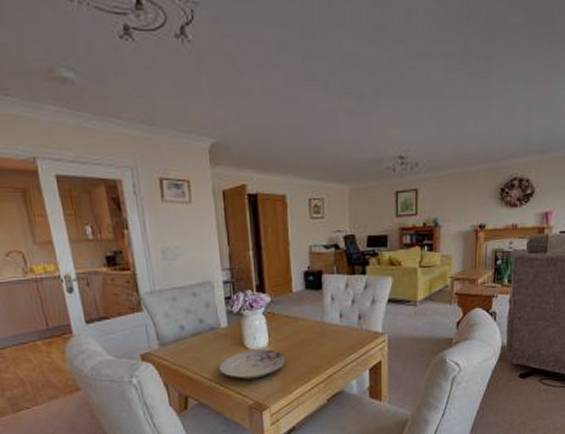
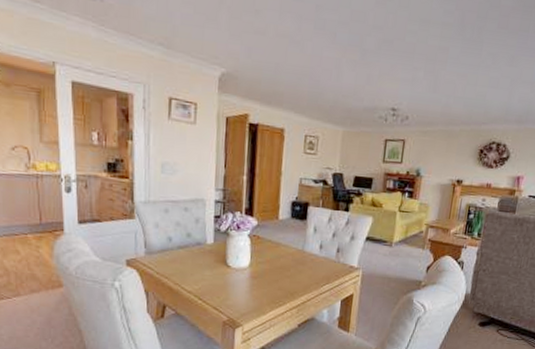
plate: present [218,349,287,379] -> none [198,269,265,297]

